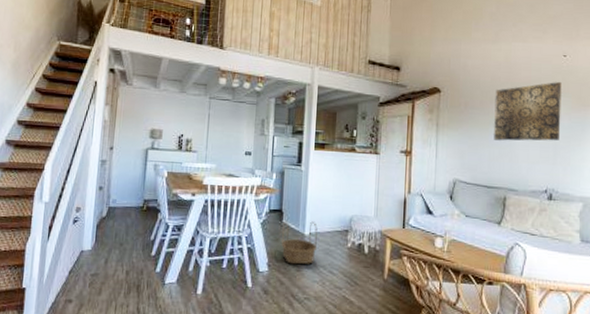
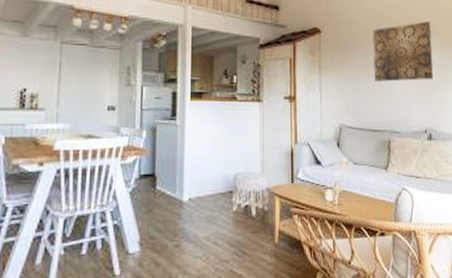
basket: present [282,221,318,265] -> none [156,184,198,240]

